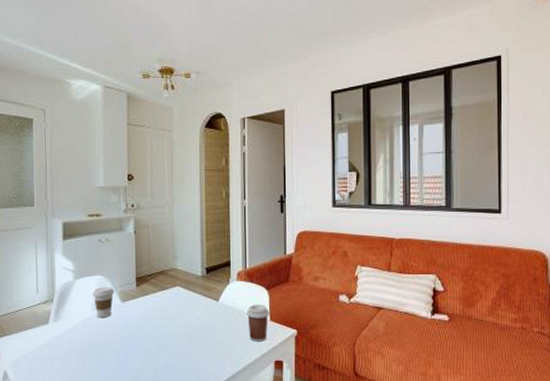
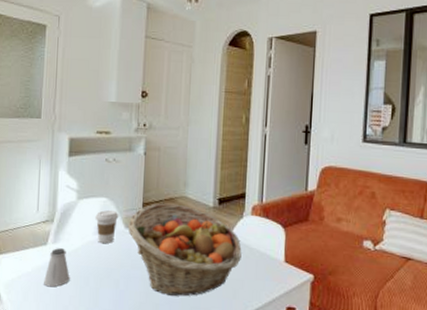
saltshaker: none [48,326,73,363] -> present [44,248,70,287]
fruit basket: none [123,276,231,360] -> present [127,203,242,296]
coffee cup: present [246,304,269,342] -> none [259,242,285,284]

